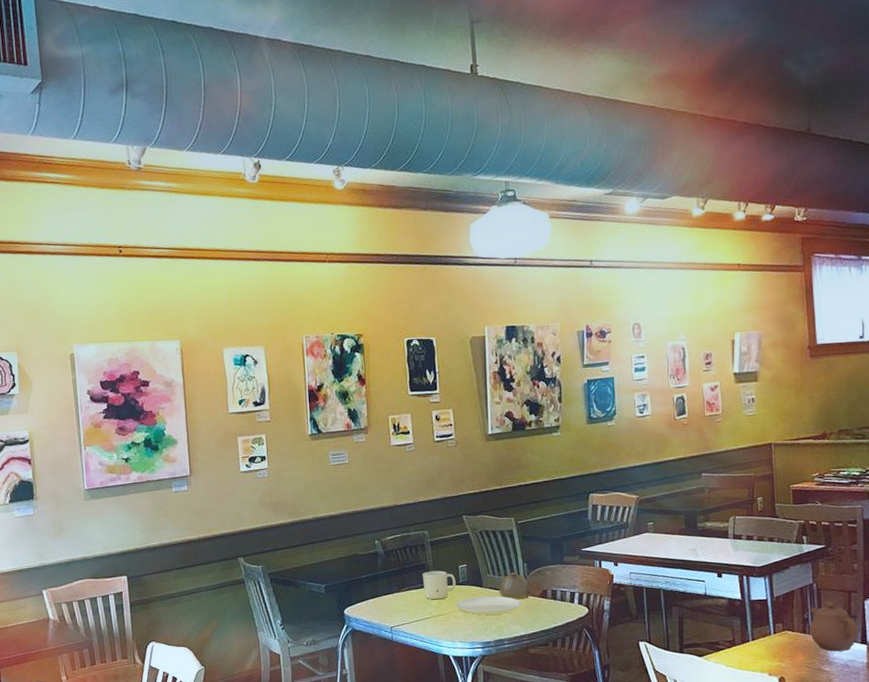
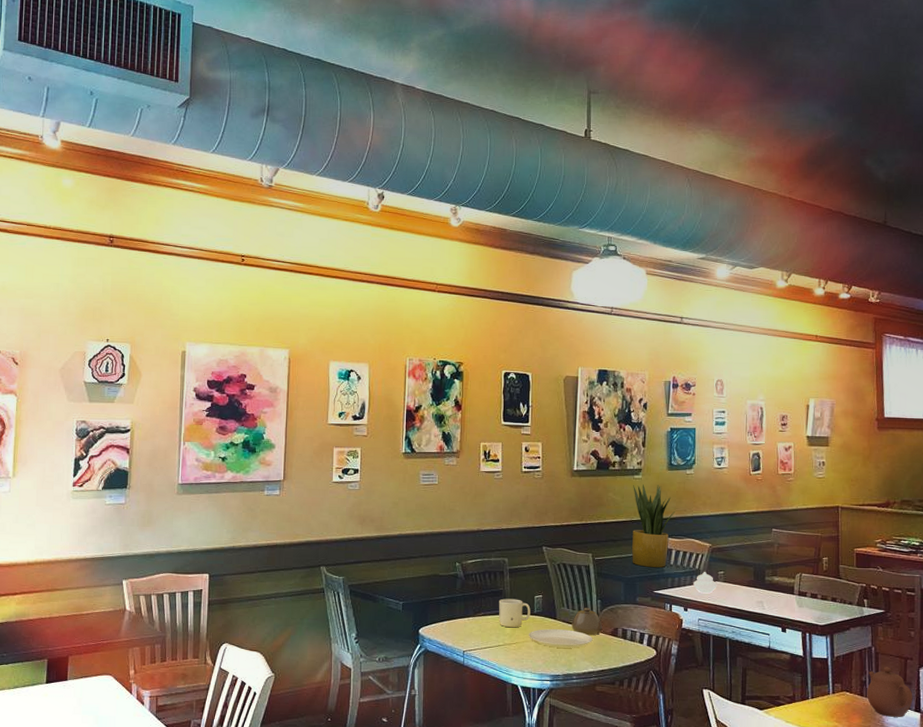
planter: none [552,440,599,526] -> present [632,484,676,568]
sugar bowl: none [622,524,647,547] -> present [693,572,717,594]

